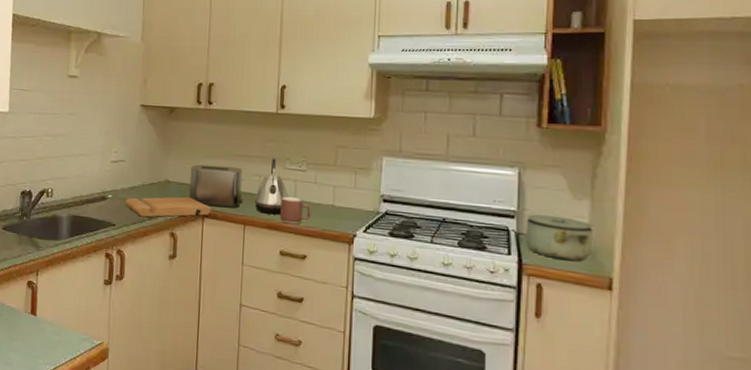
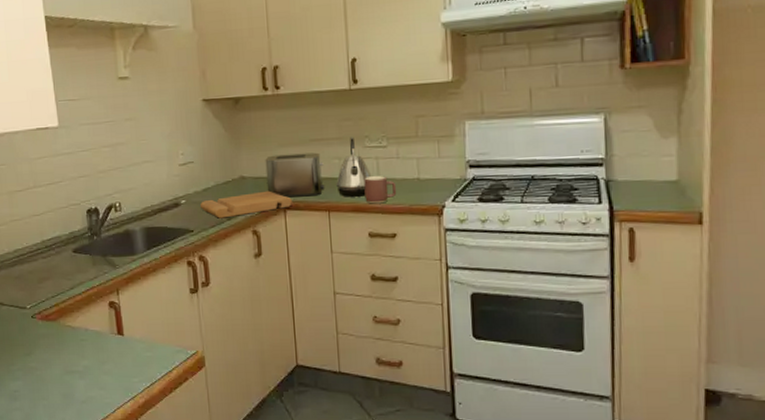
cooking pot: present [526,214,593,261] -> none [614,157,682,202]

